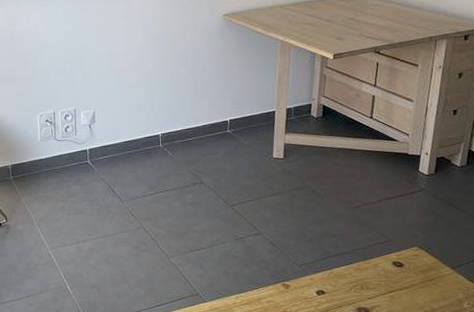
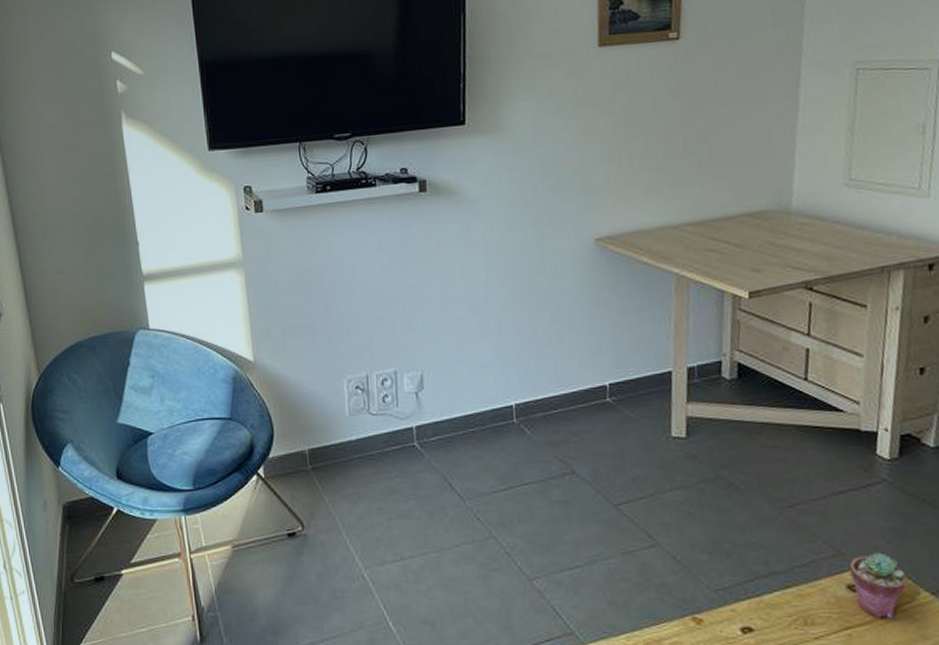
potted succulent: none [395,240,435,285] -> present [849,552,907,619]

